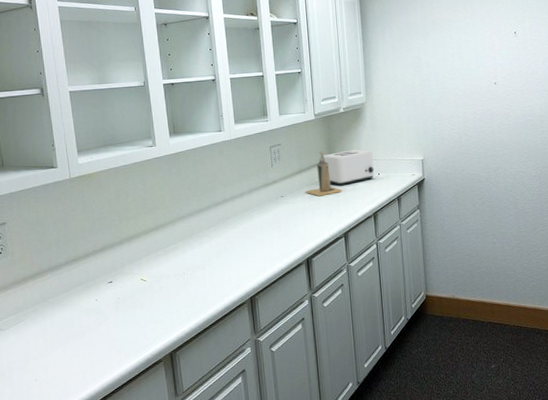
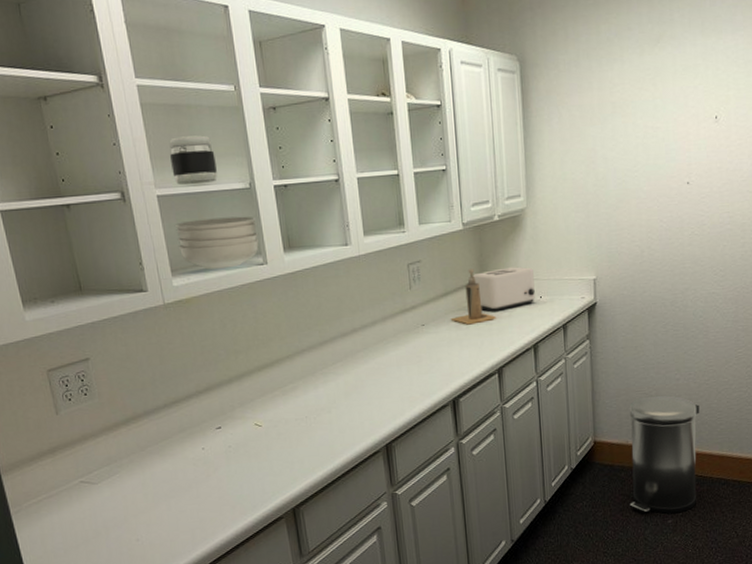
jar: none [81,45,118,83] -> present [169,135,217,185]
bowl: none [83,108,150,150] -> present [175,216,259,270]
pedal bin: none [454,256,515,360] -> present [629,395,700,514]

